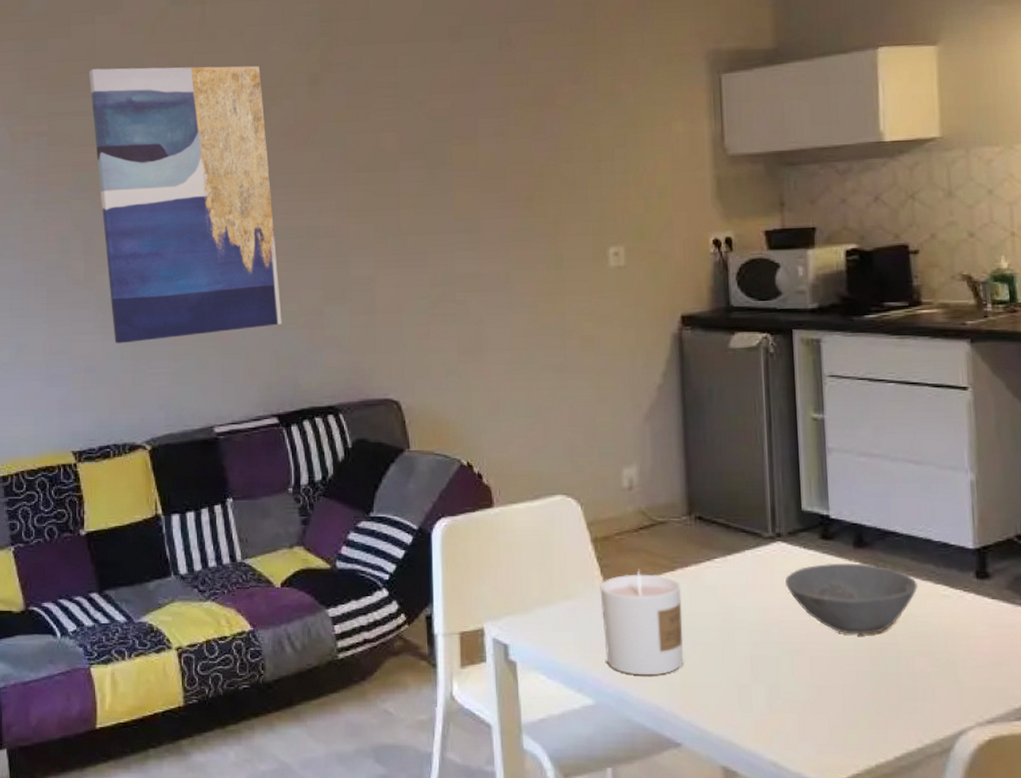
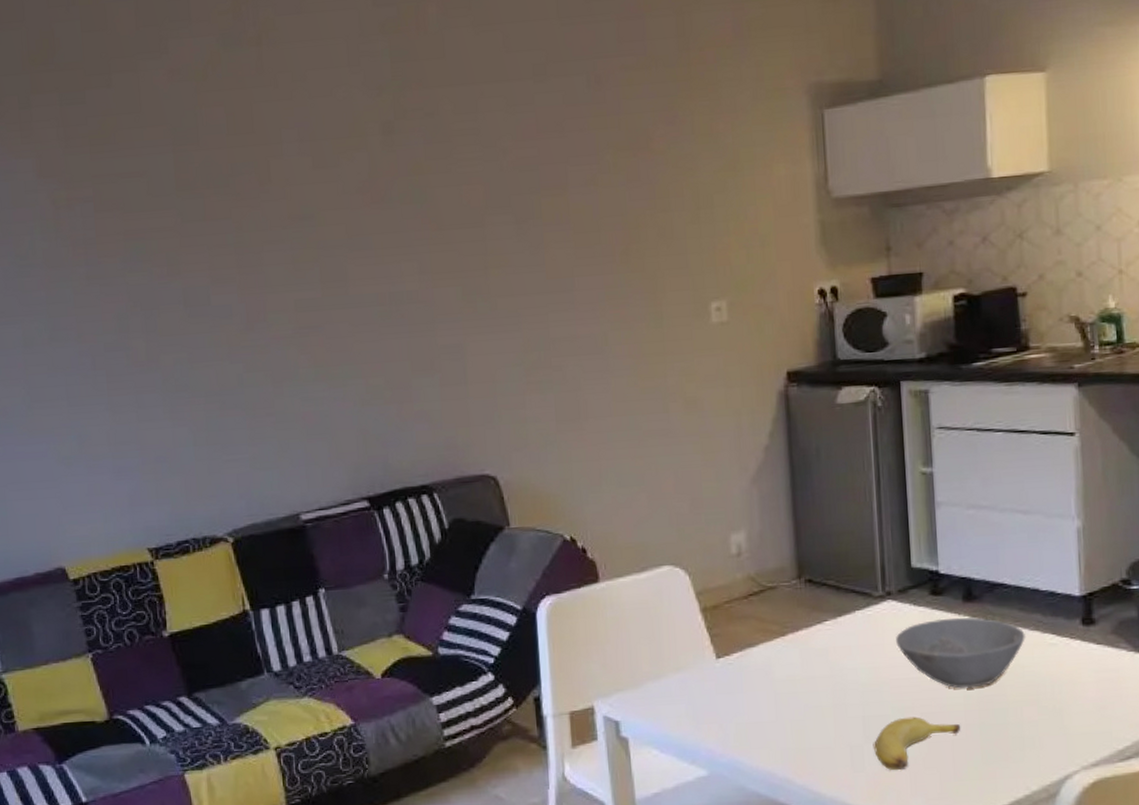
wall art: present [89,65,282,344] -> none [135,114,367,430]
candle: present [600,569,684,676] -> none [710,636,797,743]
banana: none [762,660,851,714] -> present [874,717,961,771]

